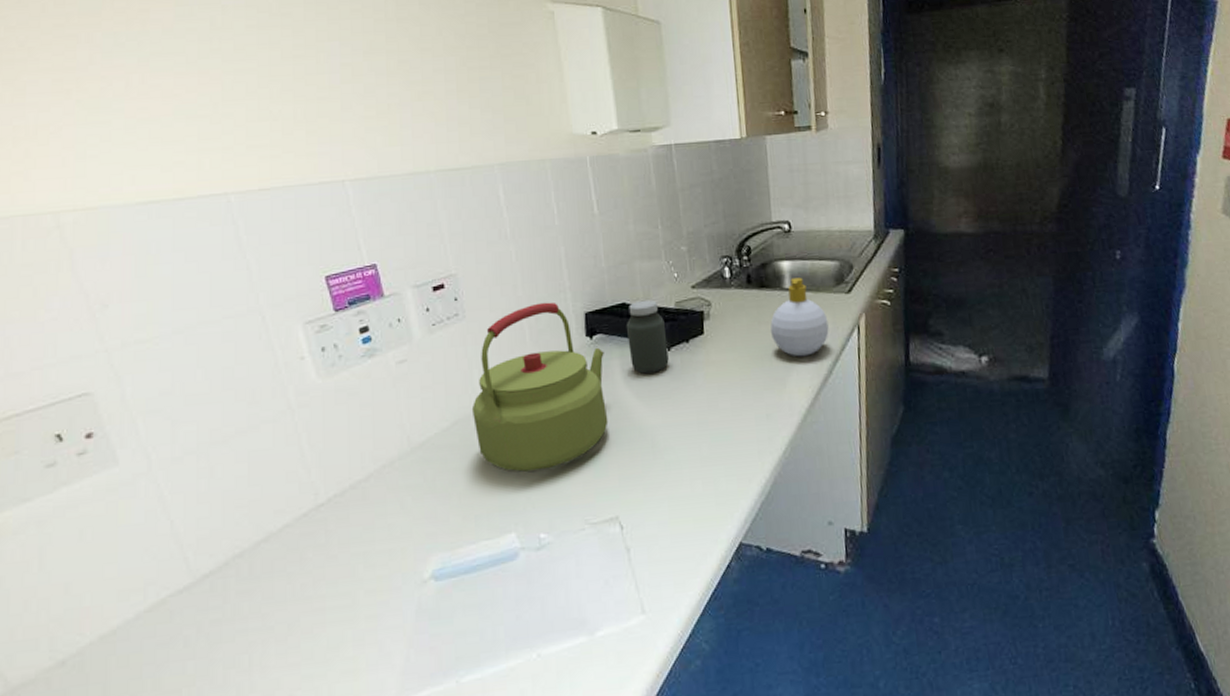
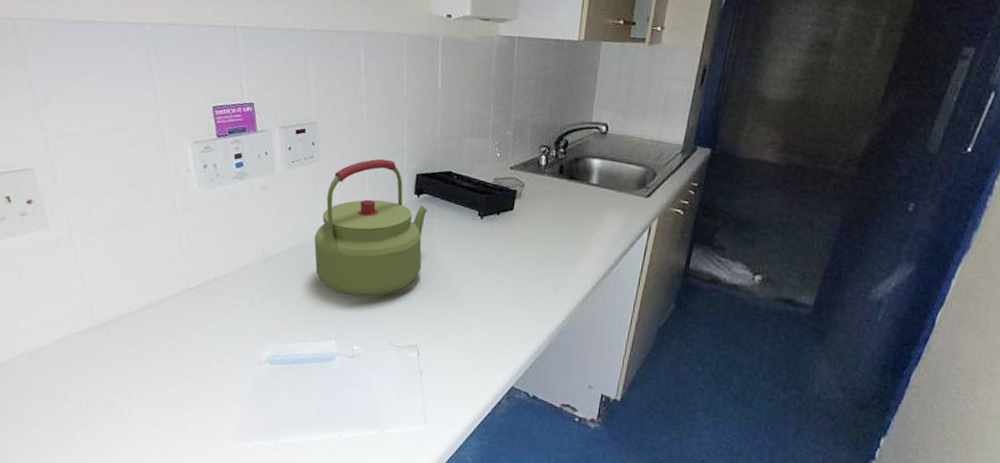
jar: present [626,300,669,374] -> none [448,171,482,235]
soap bottle: present [770,277,829,357] -> none [571,175,624,246]

